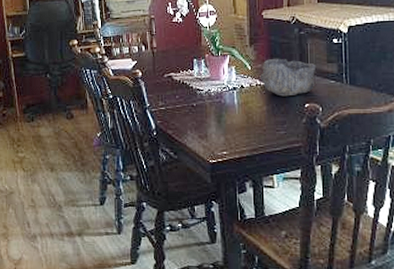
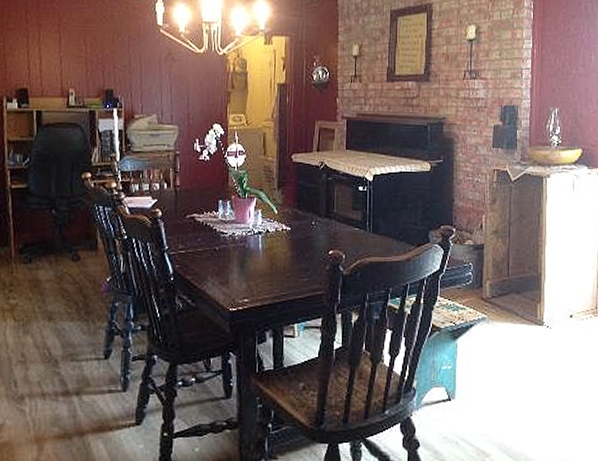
bowl: present [259,58,317,97] -> none [286,203,342,243]

